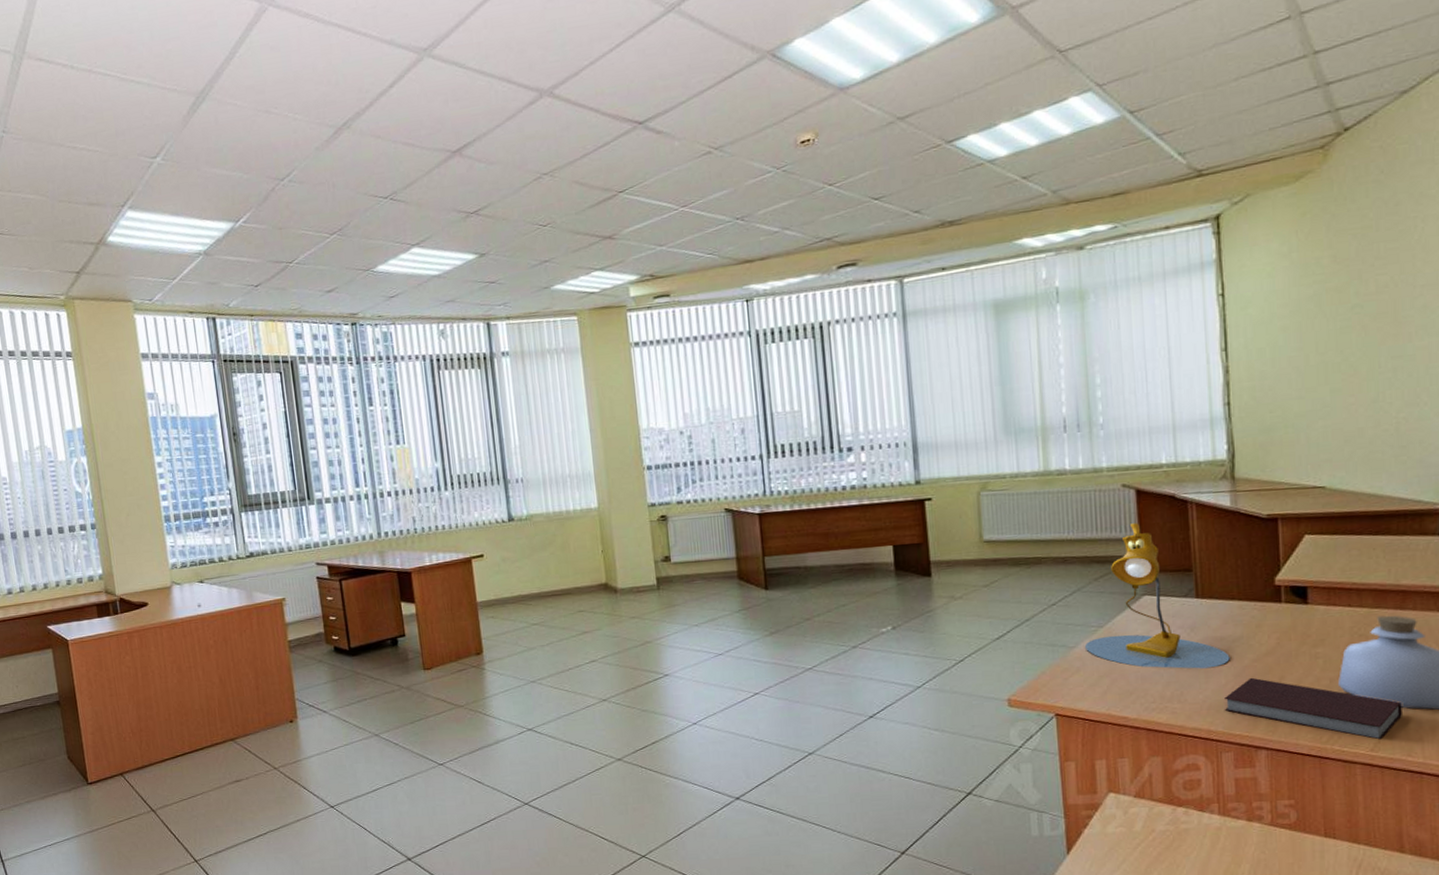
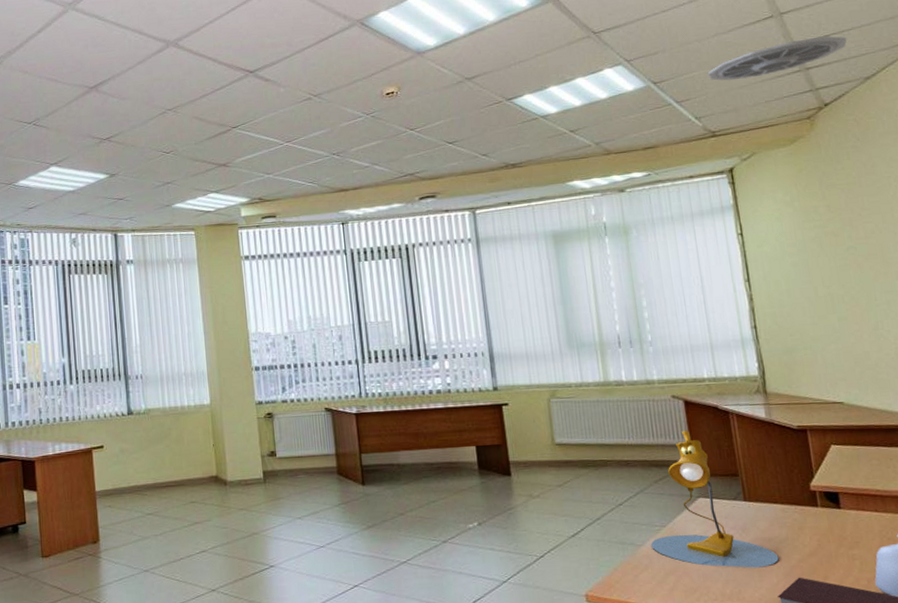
ceiling vent: none [1199,39,1384,105] -> present [707,36,847,81]

